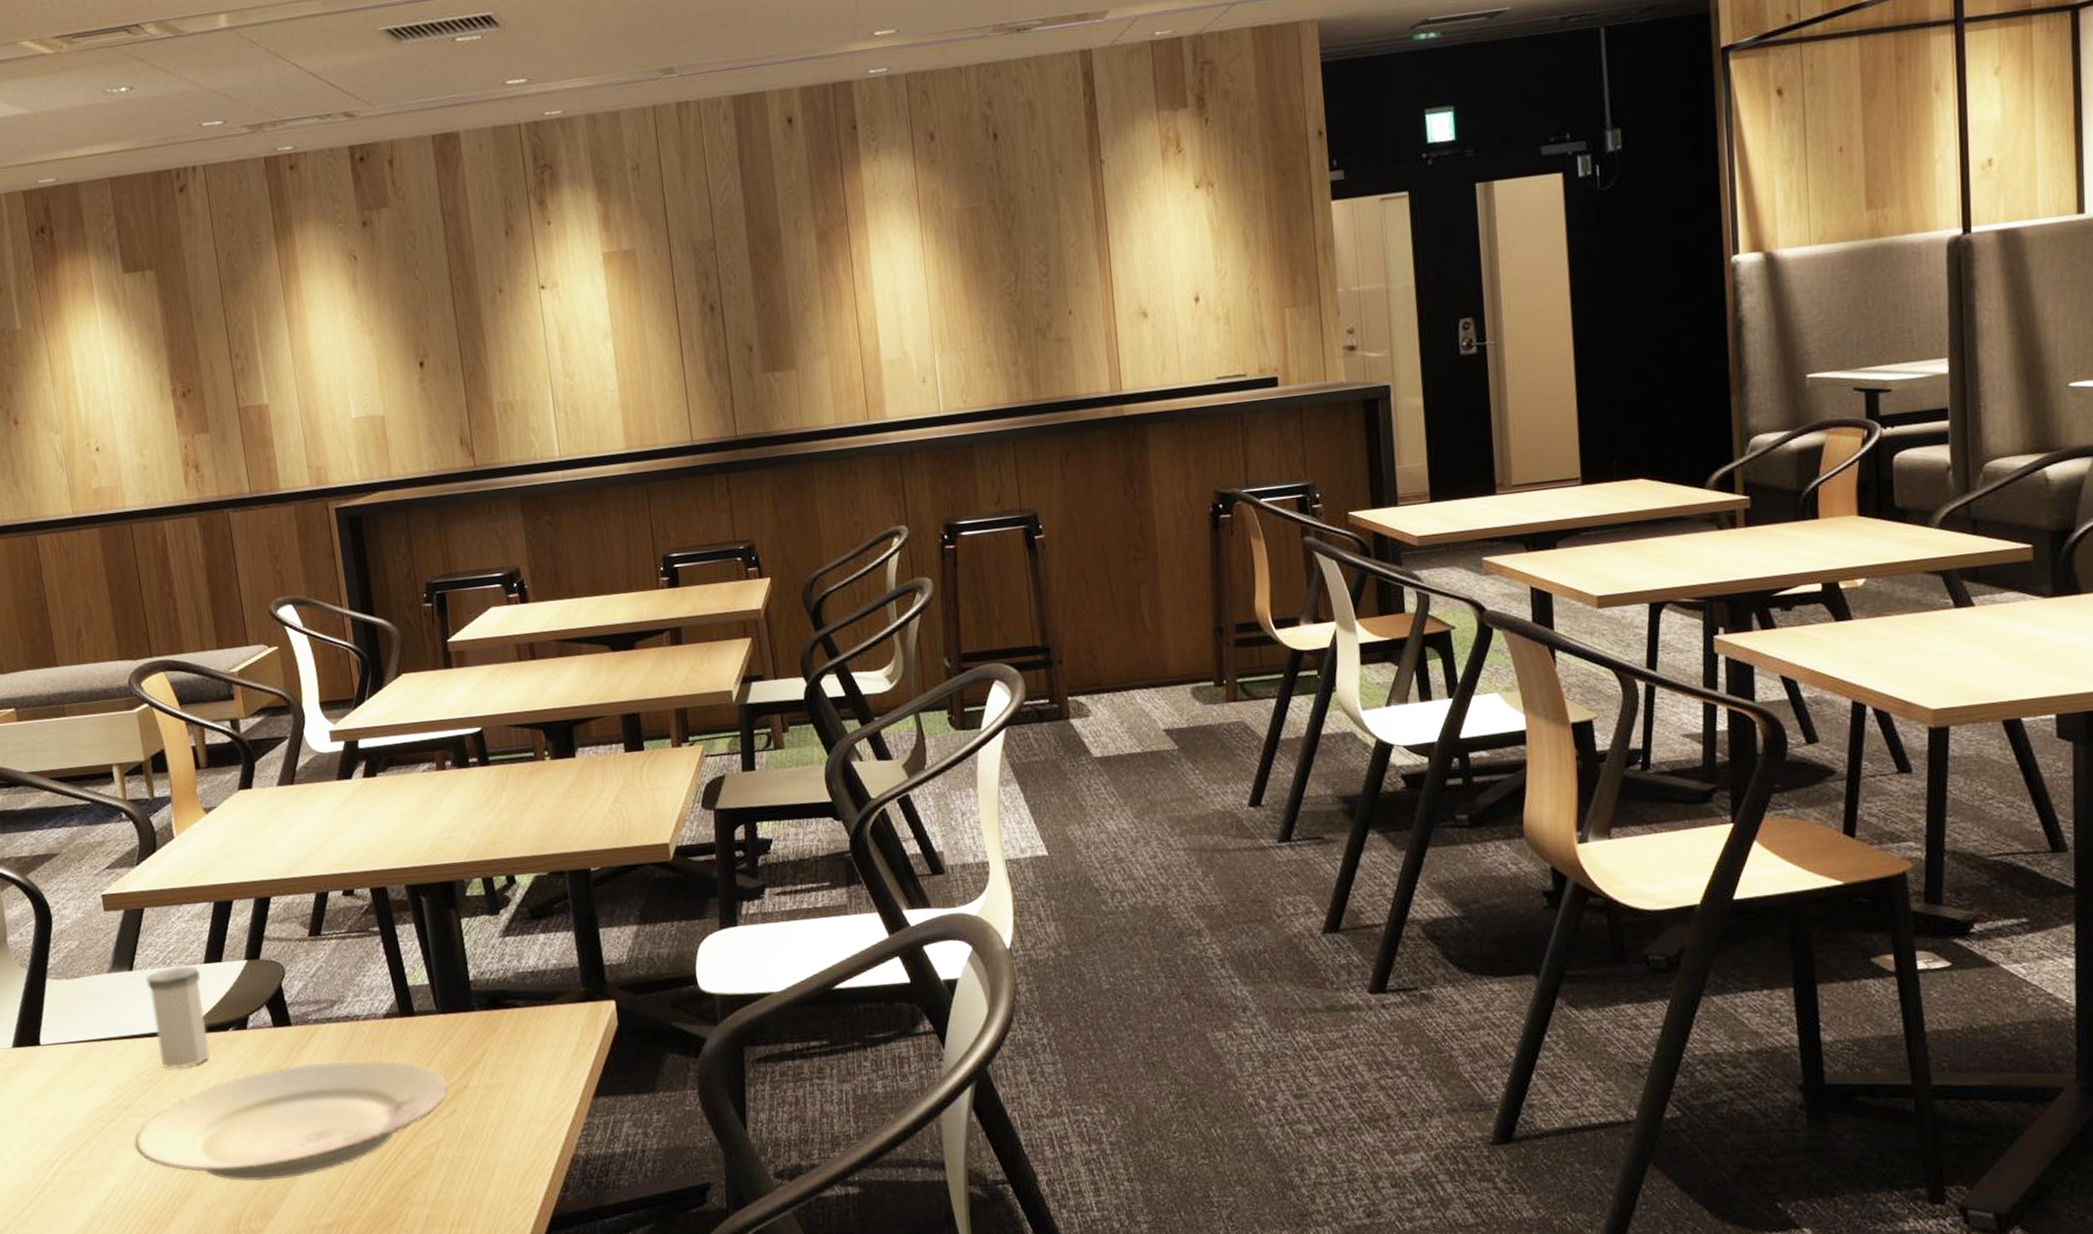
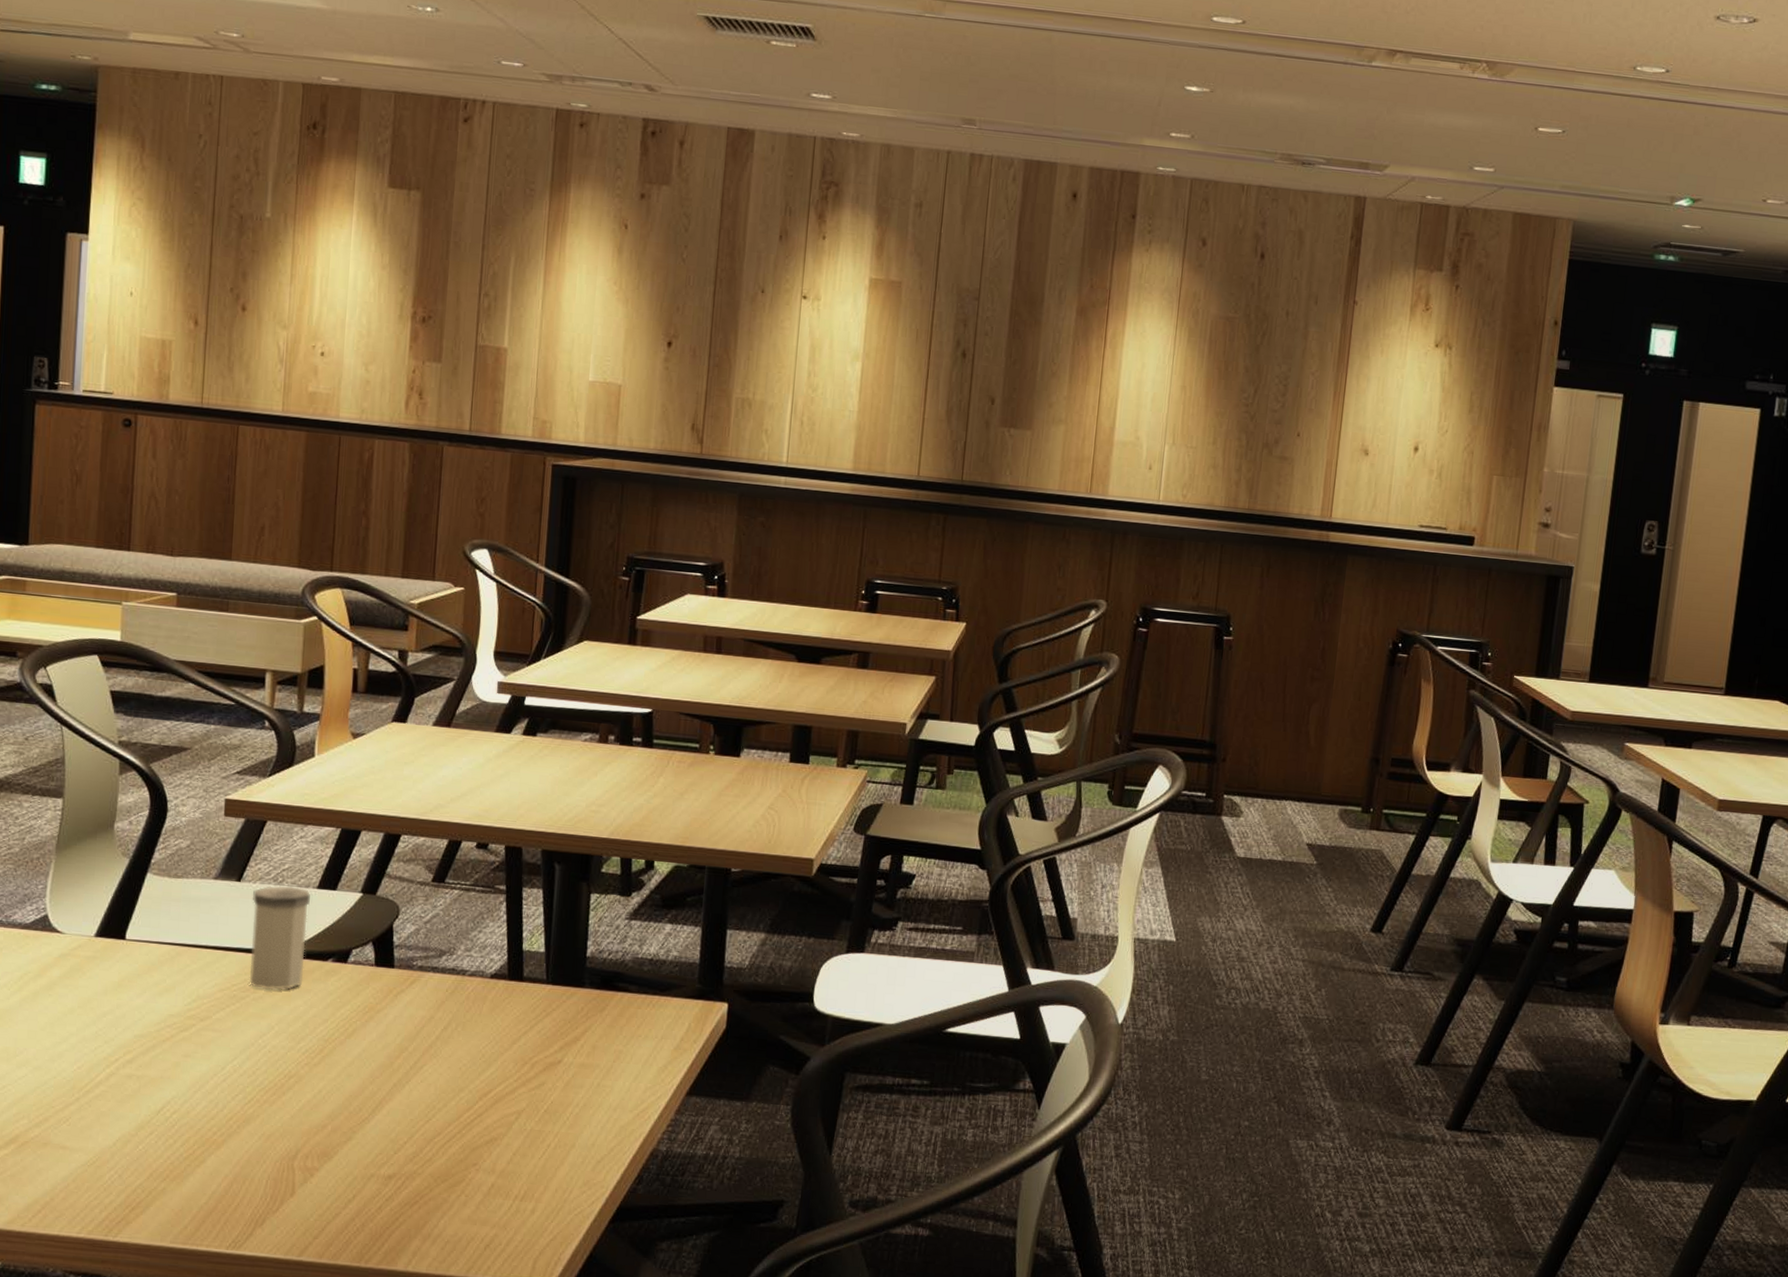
plate: present [133,1059,450,1182] -> none [201,1008,543,1122]

